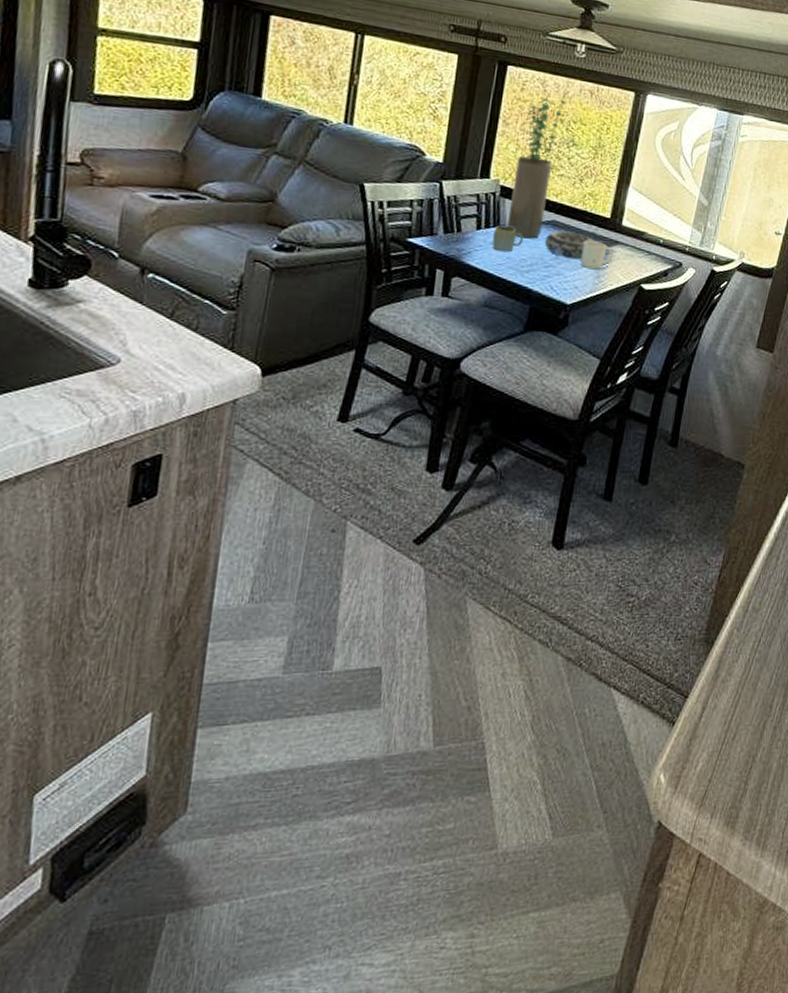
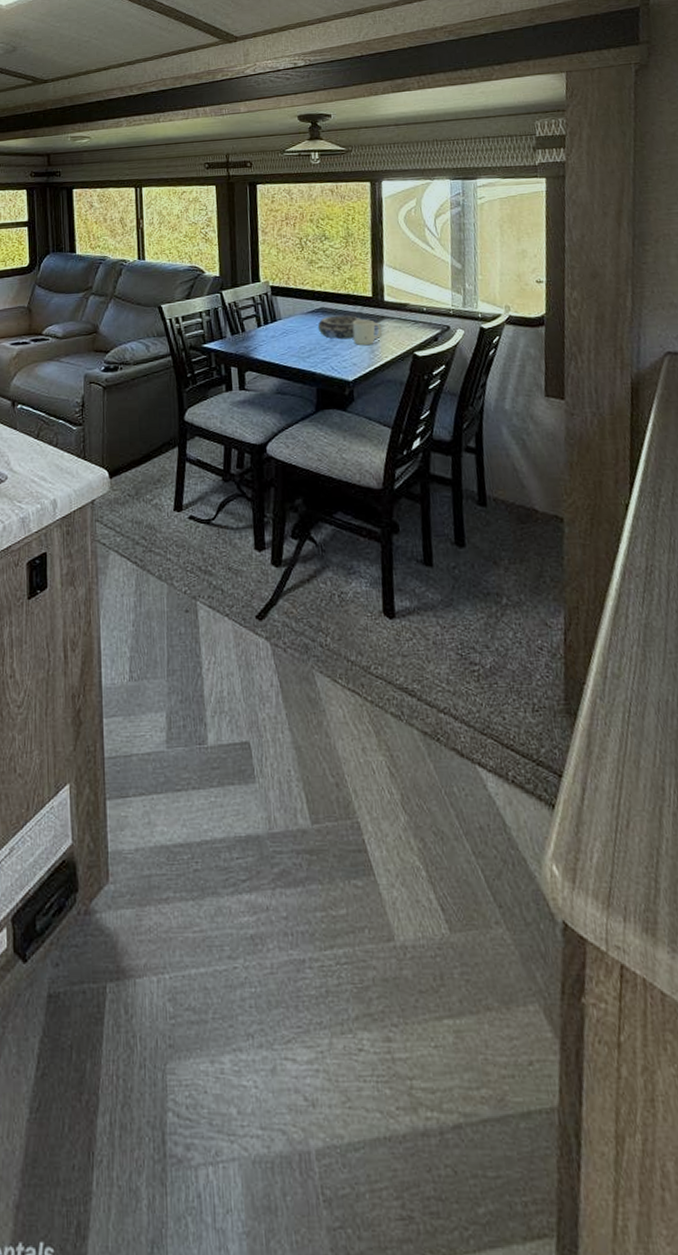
mug: present [492,224,523,253] -> none [272,319,299,344]
vase: present [507,93,567,239] -> none [280,196,313,328]

